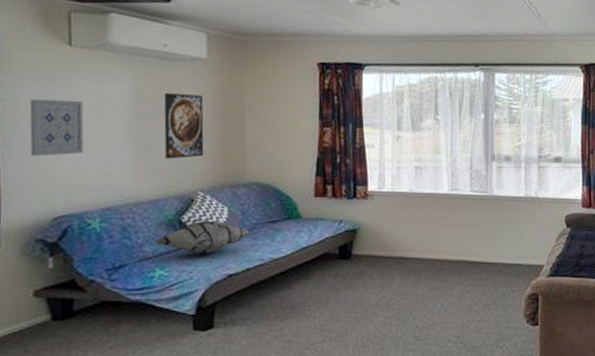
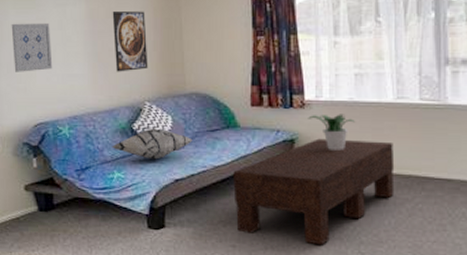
coffee table: none [292,228,448,333] -> present [233,138,395,246]
potted plant: none [370,204,414,239] -> present [308,114,355,151]

